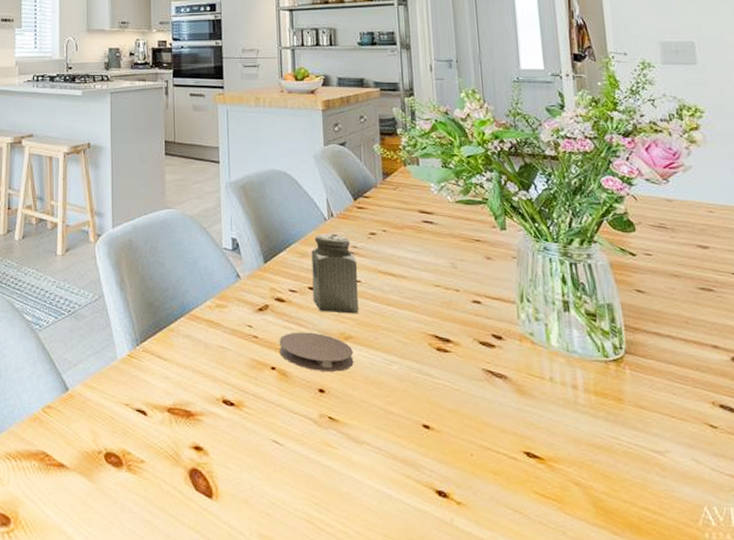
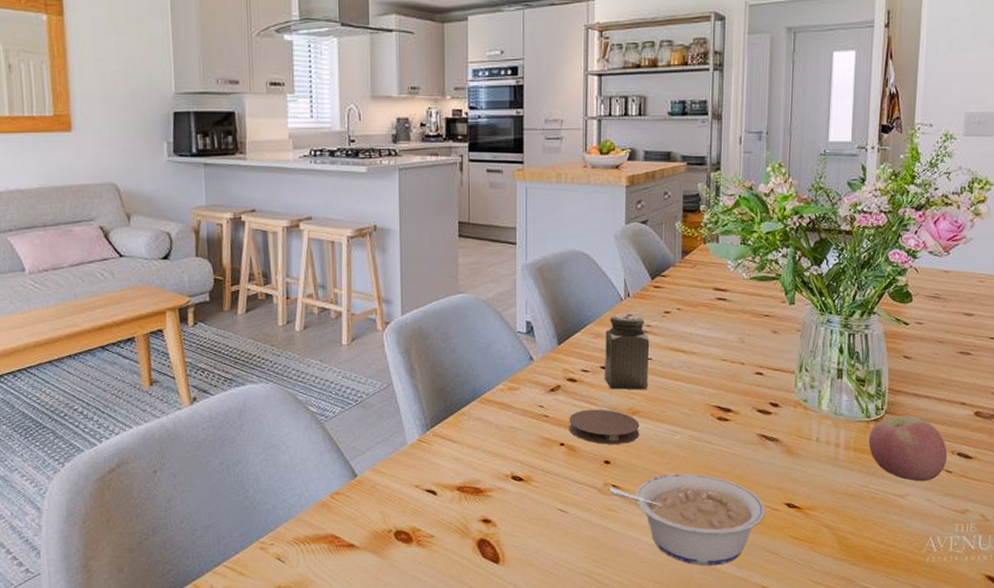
legume: none [325,409,503,521] -> present [609,473,766,566]
apple: none [610,356,709,437] -> present [868,415,948,482]

